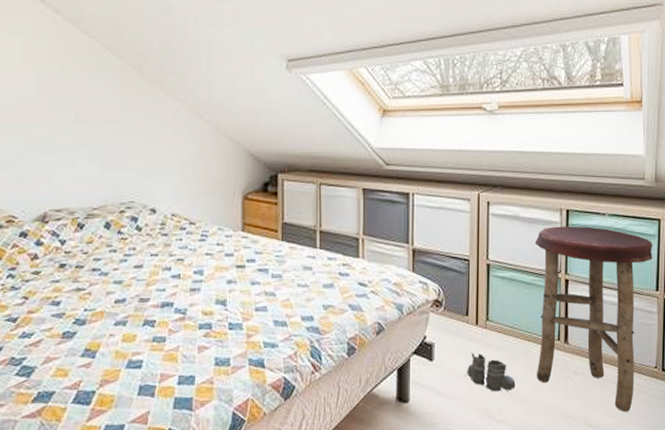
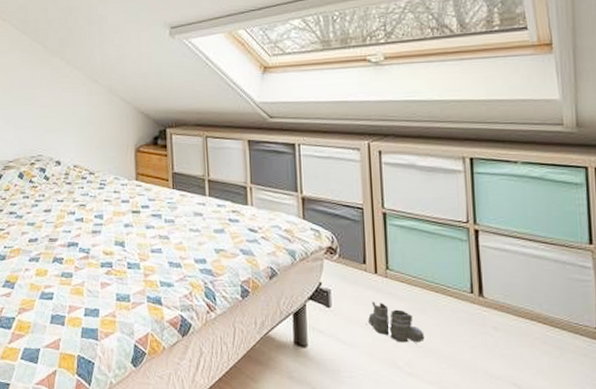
stool: present [535,225,653,412] -> none [435,174,582,376]

